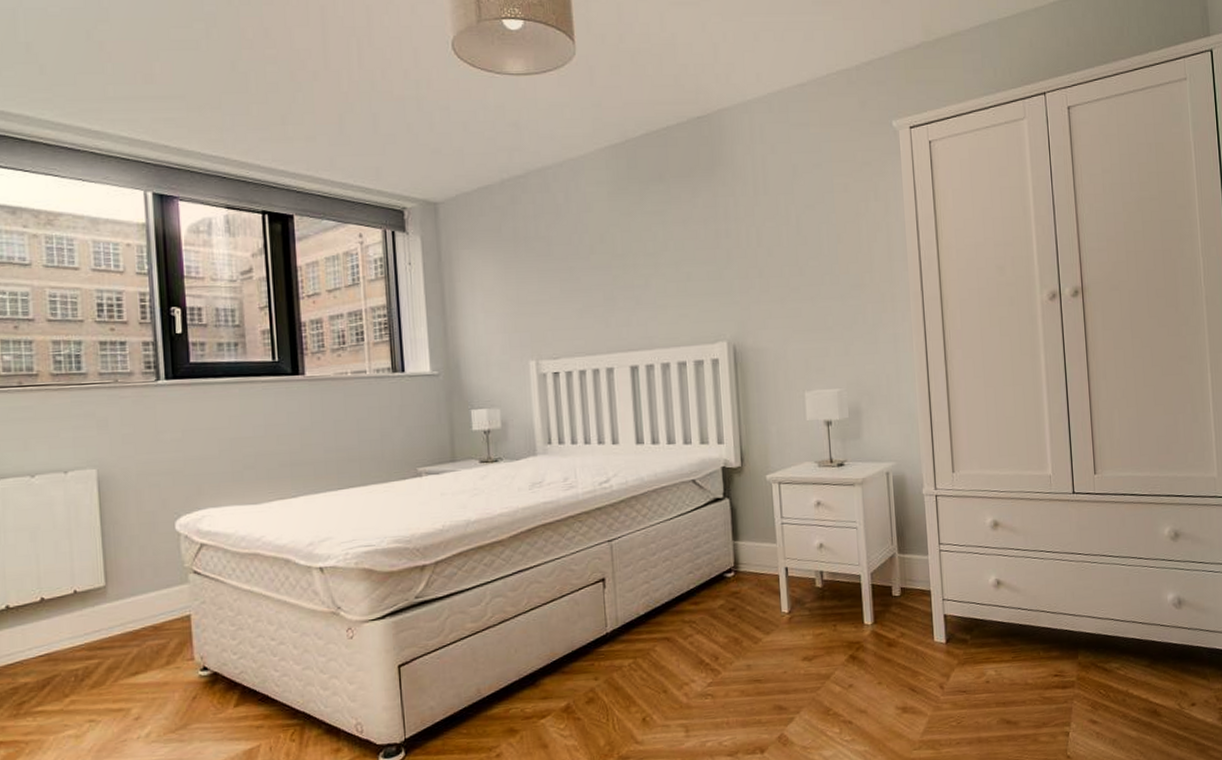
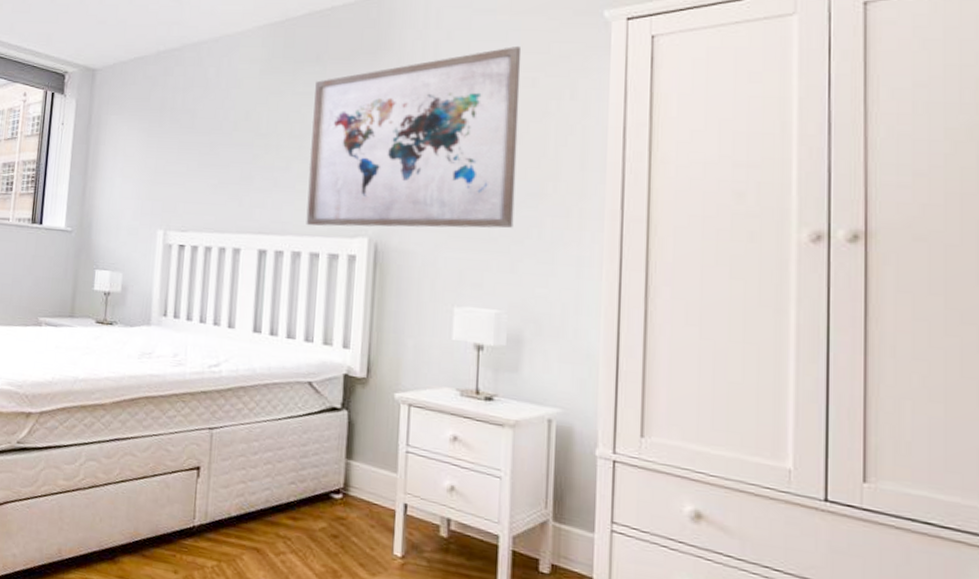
wall art: none [662,155,843,338] -> present [306,45,521,229]

